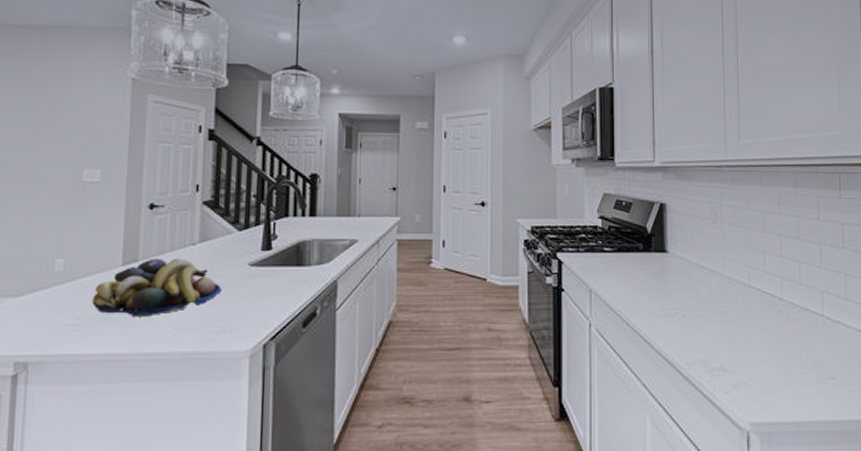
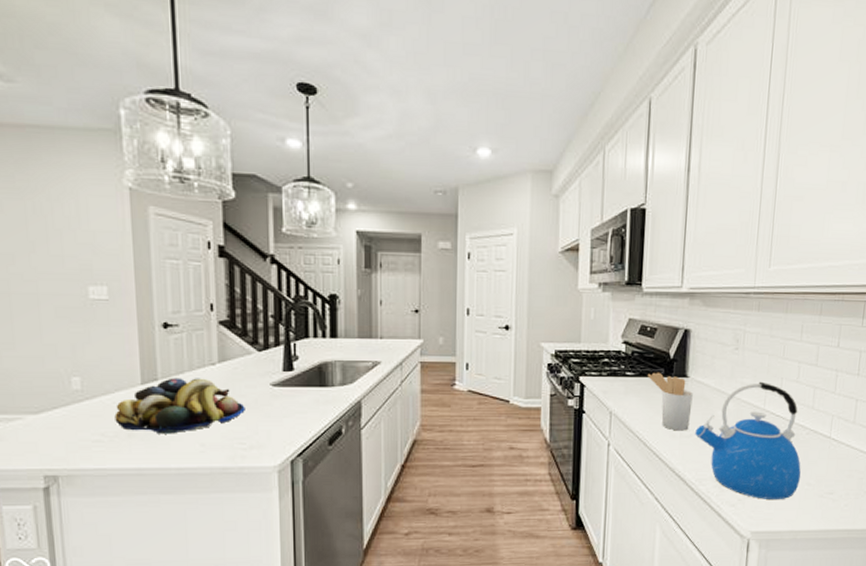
utensil holder: none [626,247,674,310] -> present [648,372,693,431]
kettle: none [680,256,796,387] -> present [695,381,801,500]

